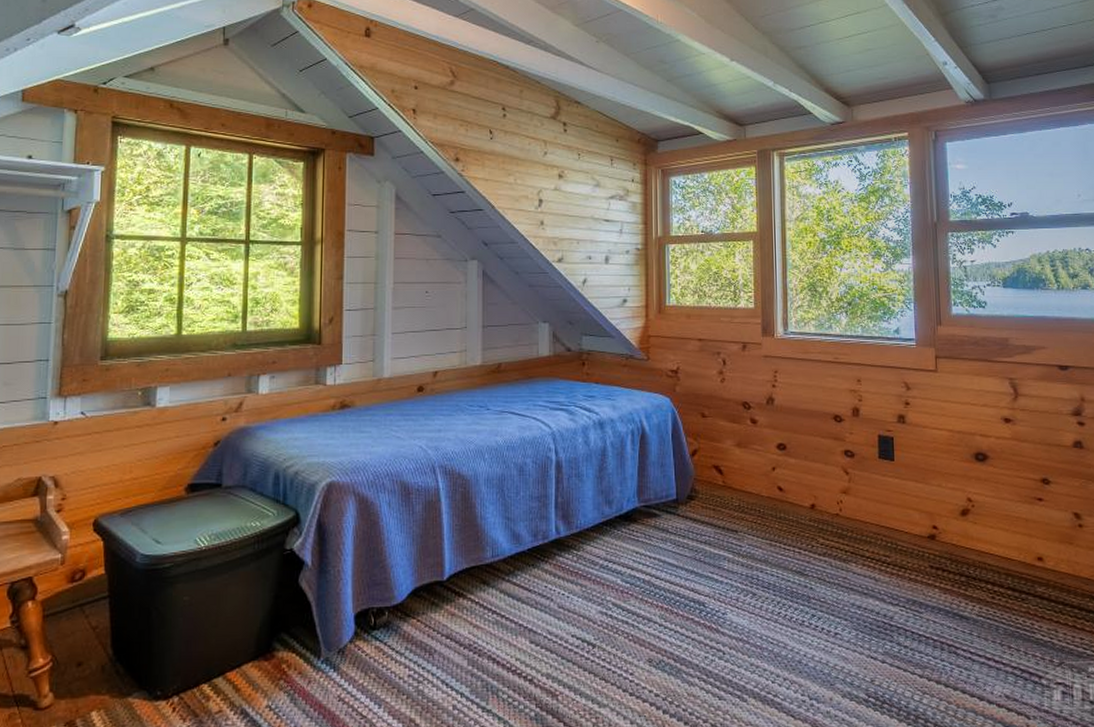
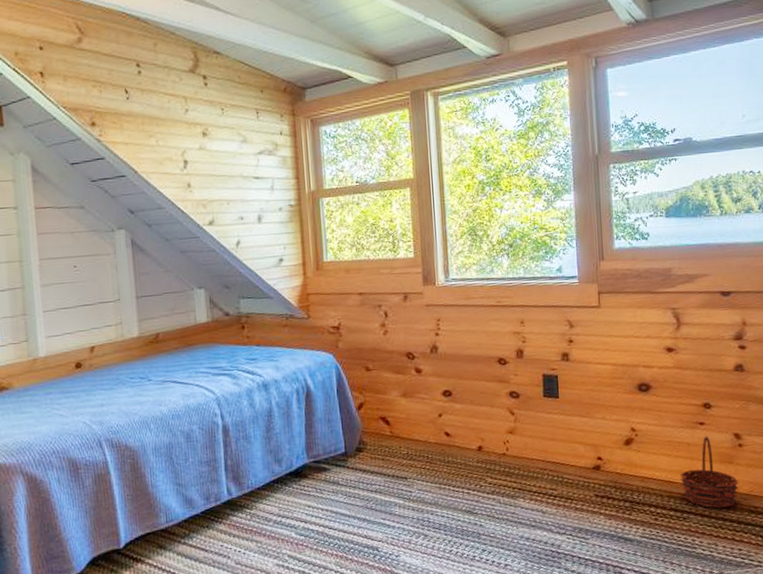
basket: none [1017,513,1080,591] -> present [680,436,739,508]

